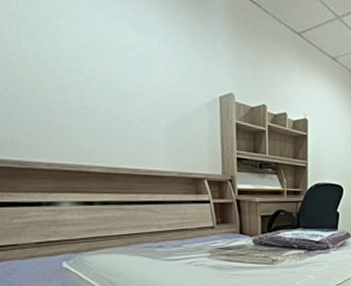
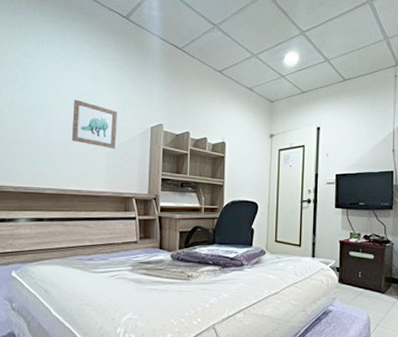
wall art: none [114,53,177,121] -> present [72,99,117,149]

